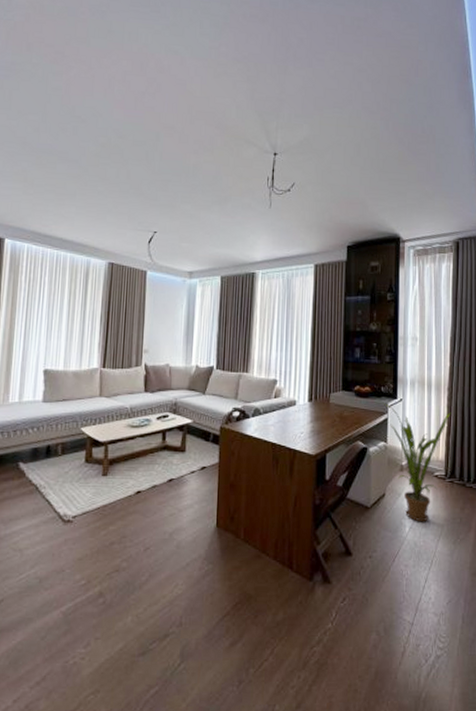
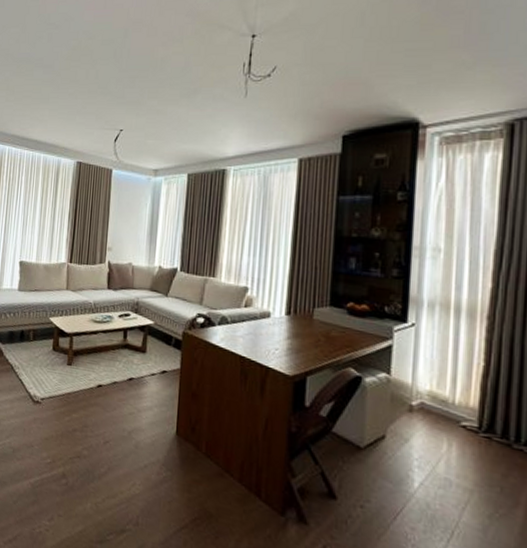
house plant: present [384,403,451,522] -> none [387,326,492,482]

